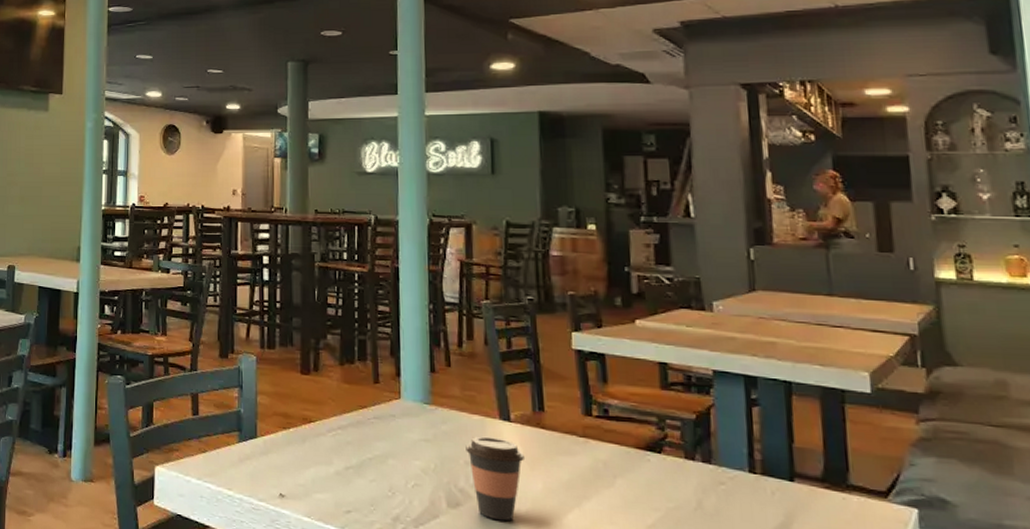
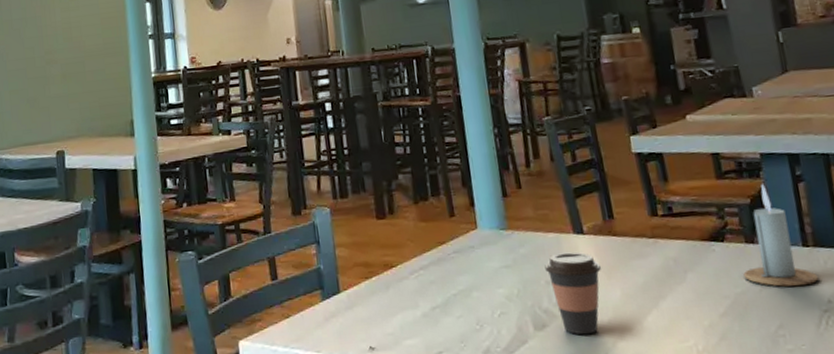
candle: none [678,402,763,513] -> present [743,184,819,287]

